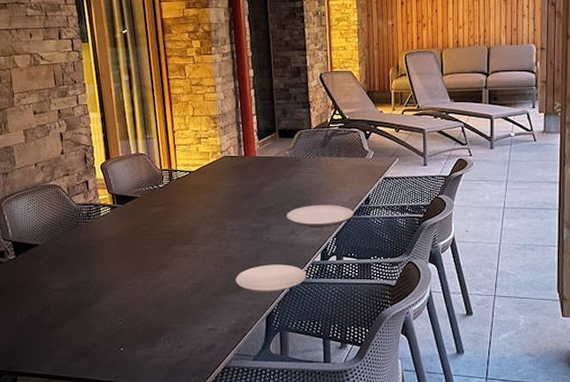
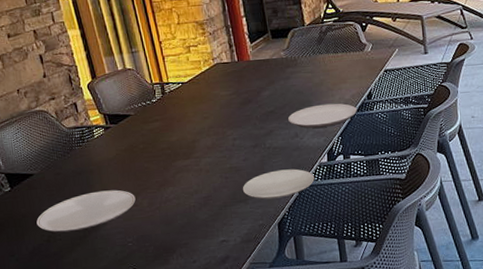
plate: none [34,267,132,304] -> present [36,190,136,232]

